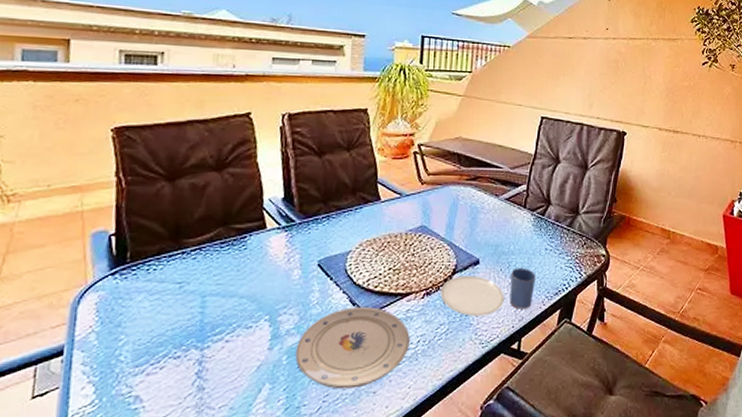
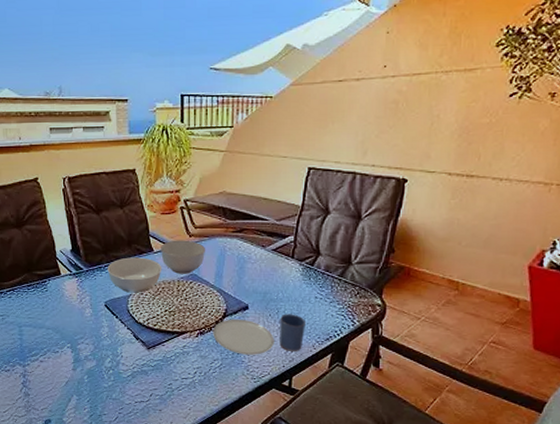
plate: present [295,306,410,389] -> none [94,340,187,406]
bowl: none [324,207,390,249] -> present [107,257,162,293]
bowl: none [389,188,439,226] -> present [161,240,206,274]

